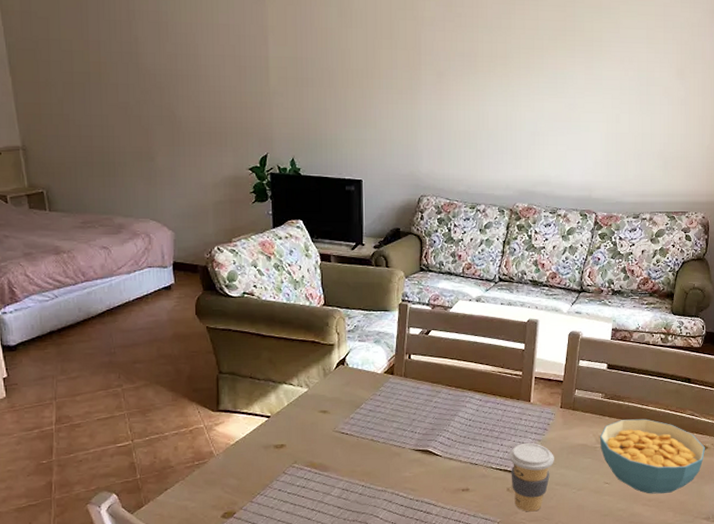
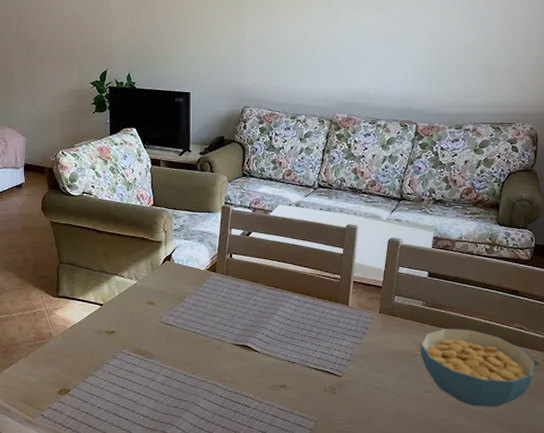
coffee cup: present [509,443,554,512] -> none [327,346,373,414]

